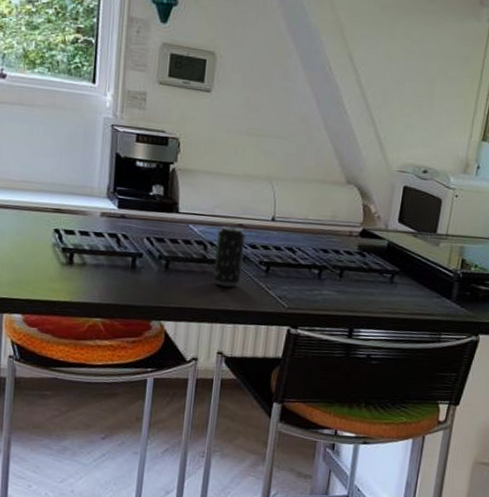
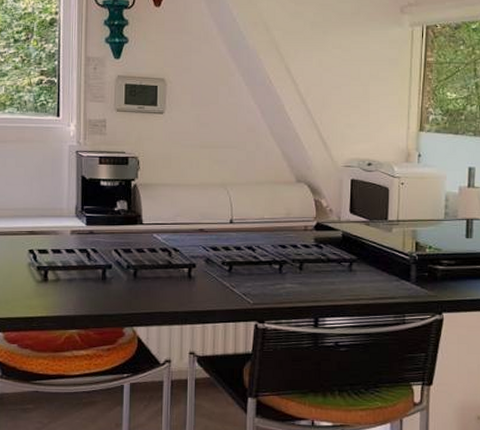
beverage can: present [213,225,246,287] -> none [180,232,206,289]

